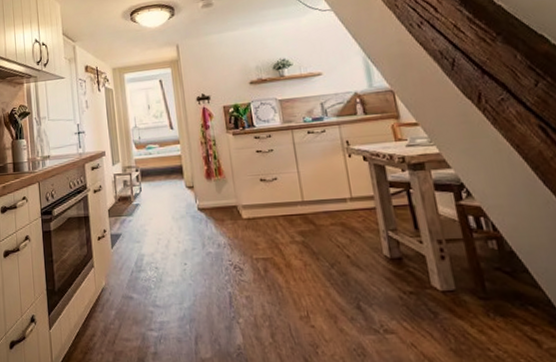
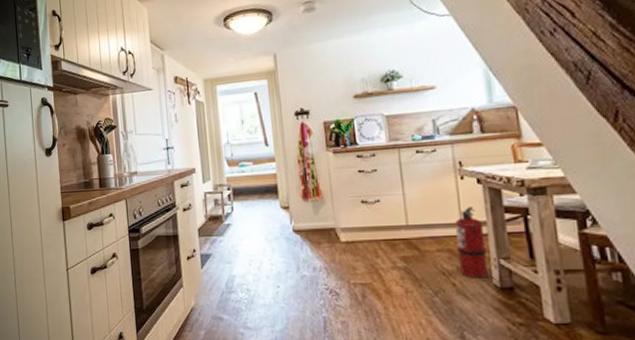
fire extinguisher: none [346,182,379,250] -> present [455,207,489,279]

